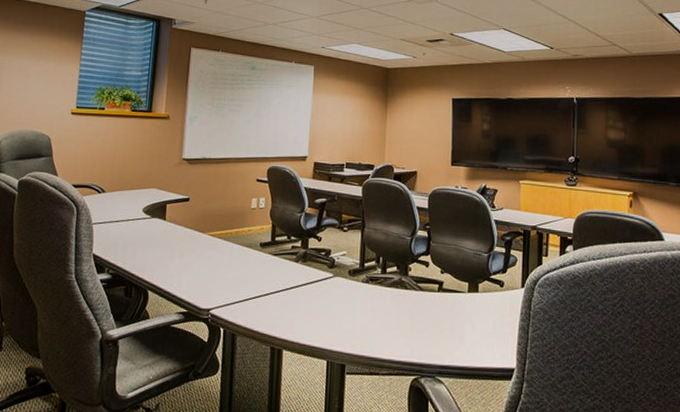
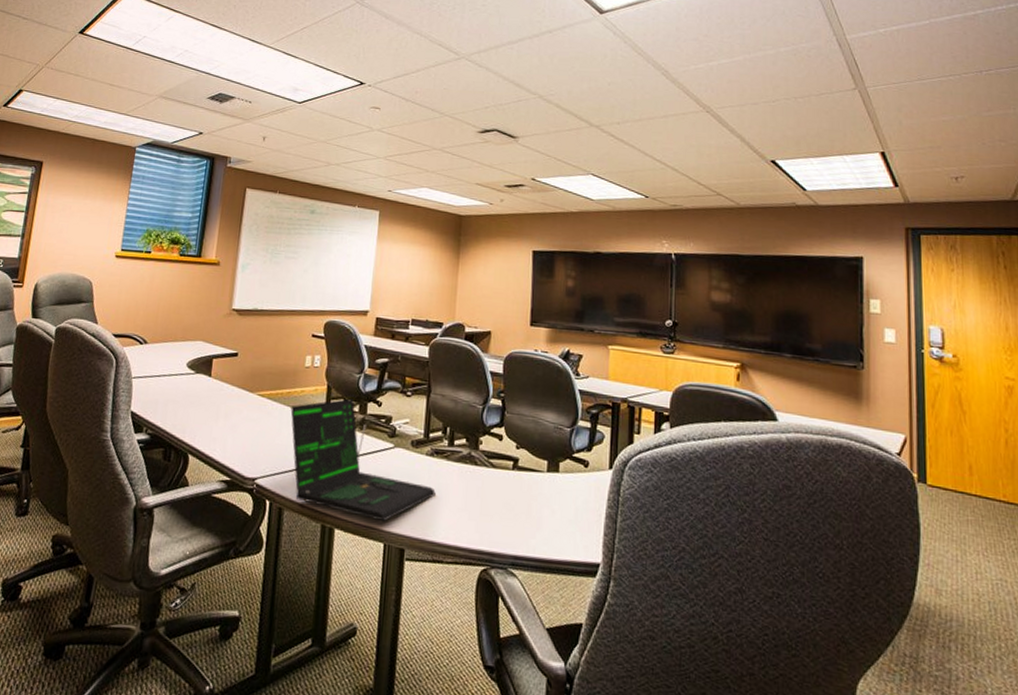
laptop: none [239,235,371,342] -> present [290,398,436,522]

